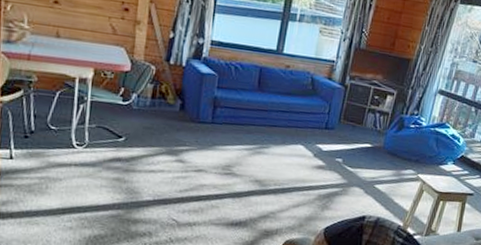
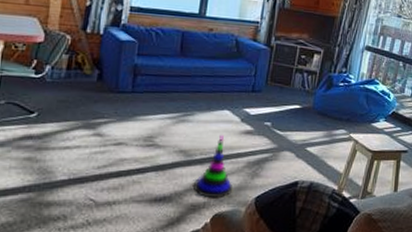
stacking toy: none [267,168,304,227] -> present [193,135,233,199]

